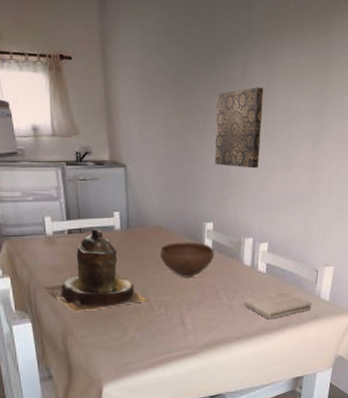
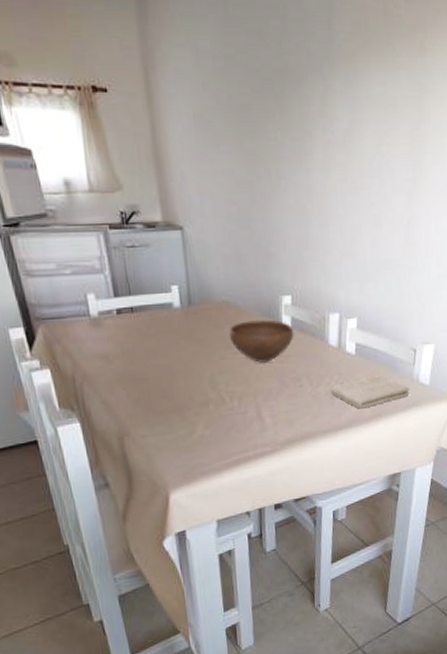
teapot: present [43,228,149,313] -> none [91,306,218,409]
wall art: present [214,87,264,168] -> none [290,125,348,228]

